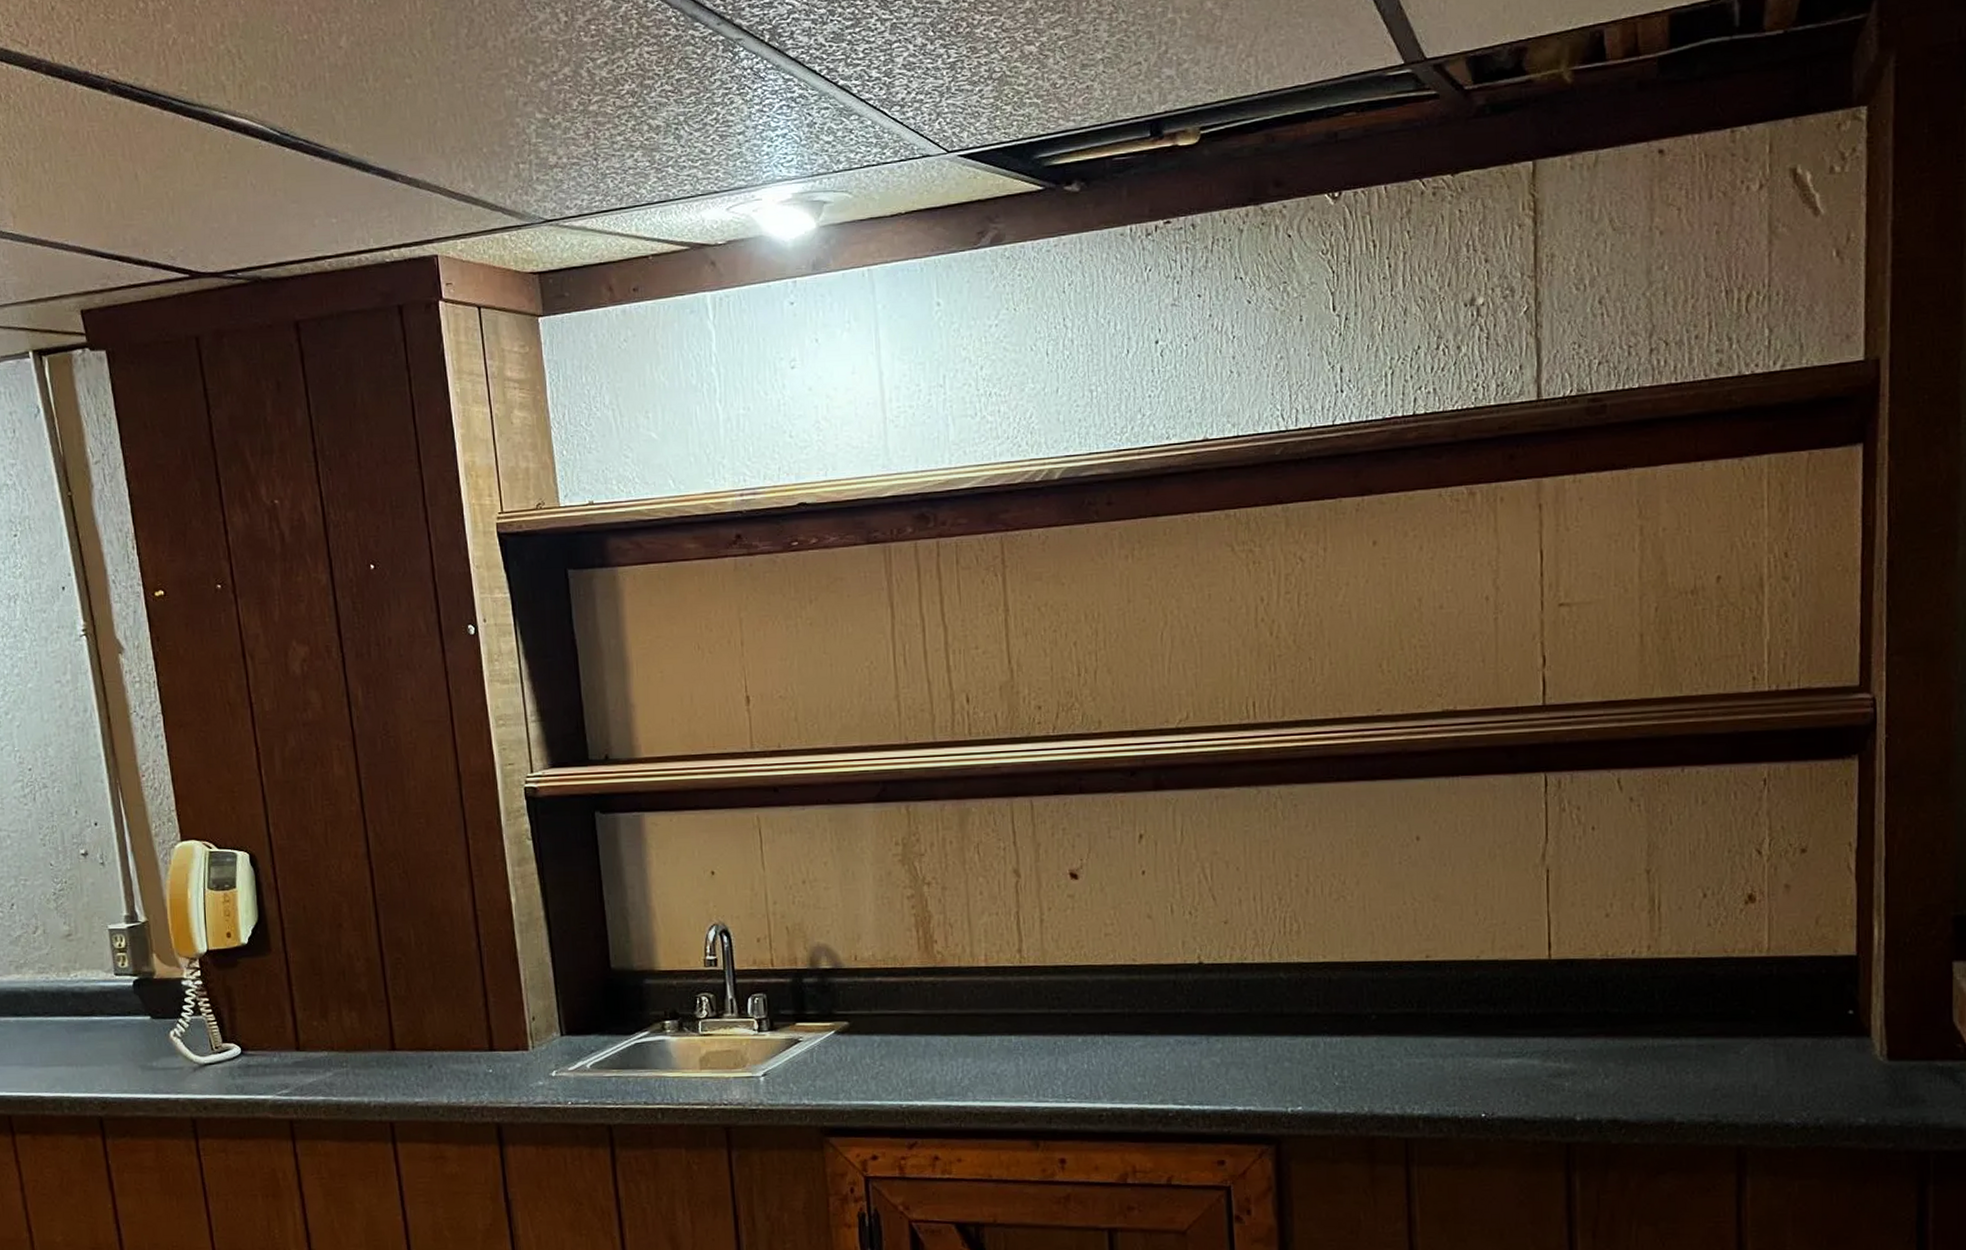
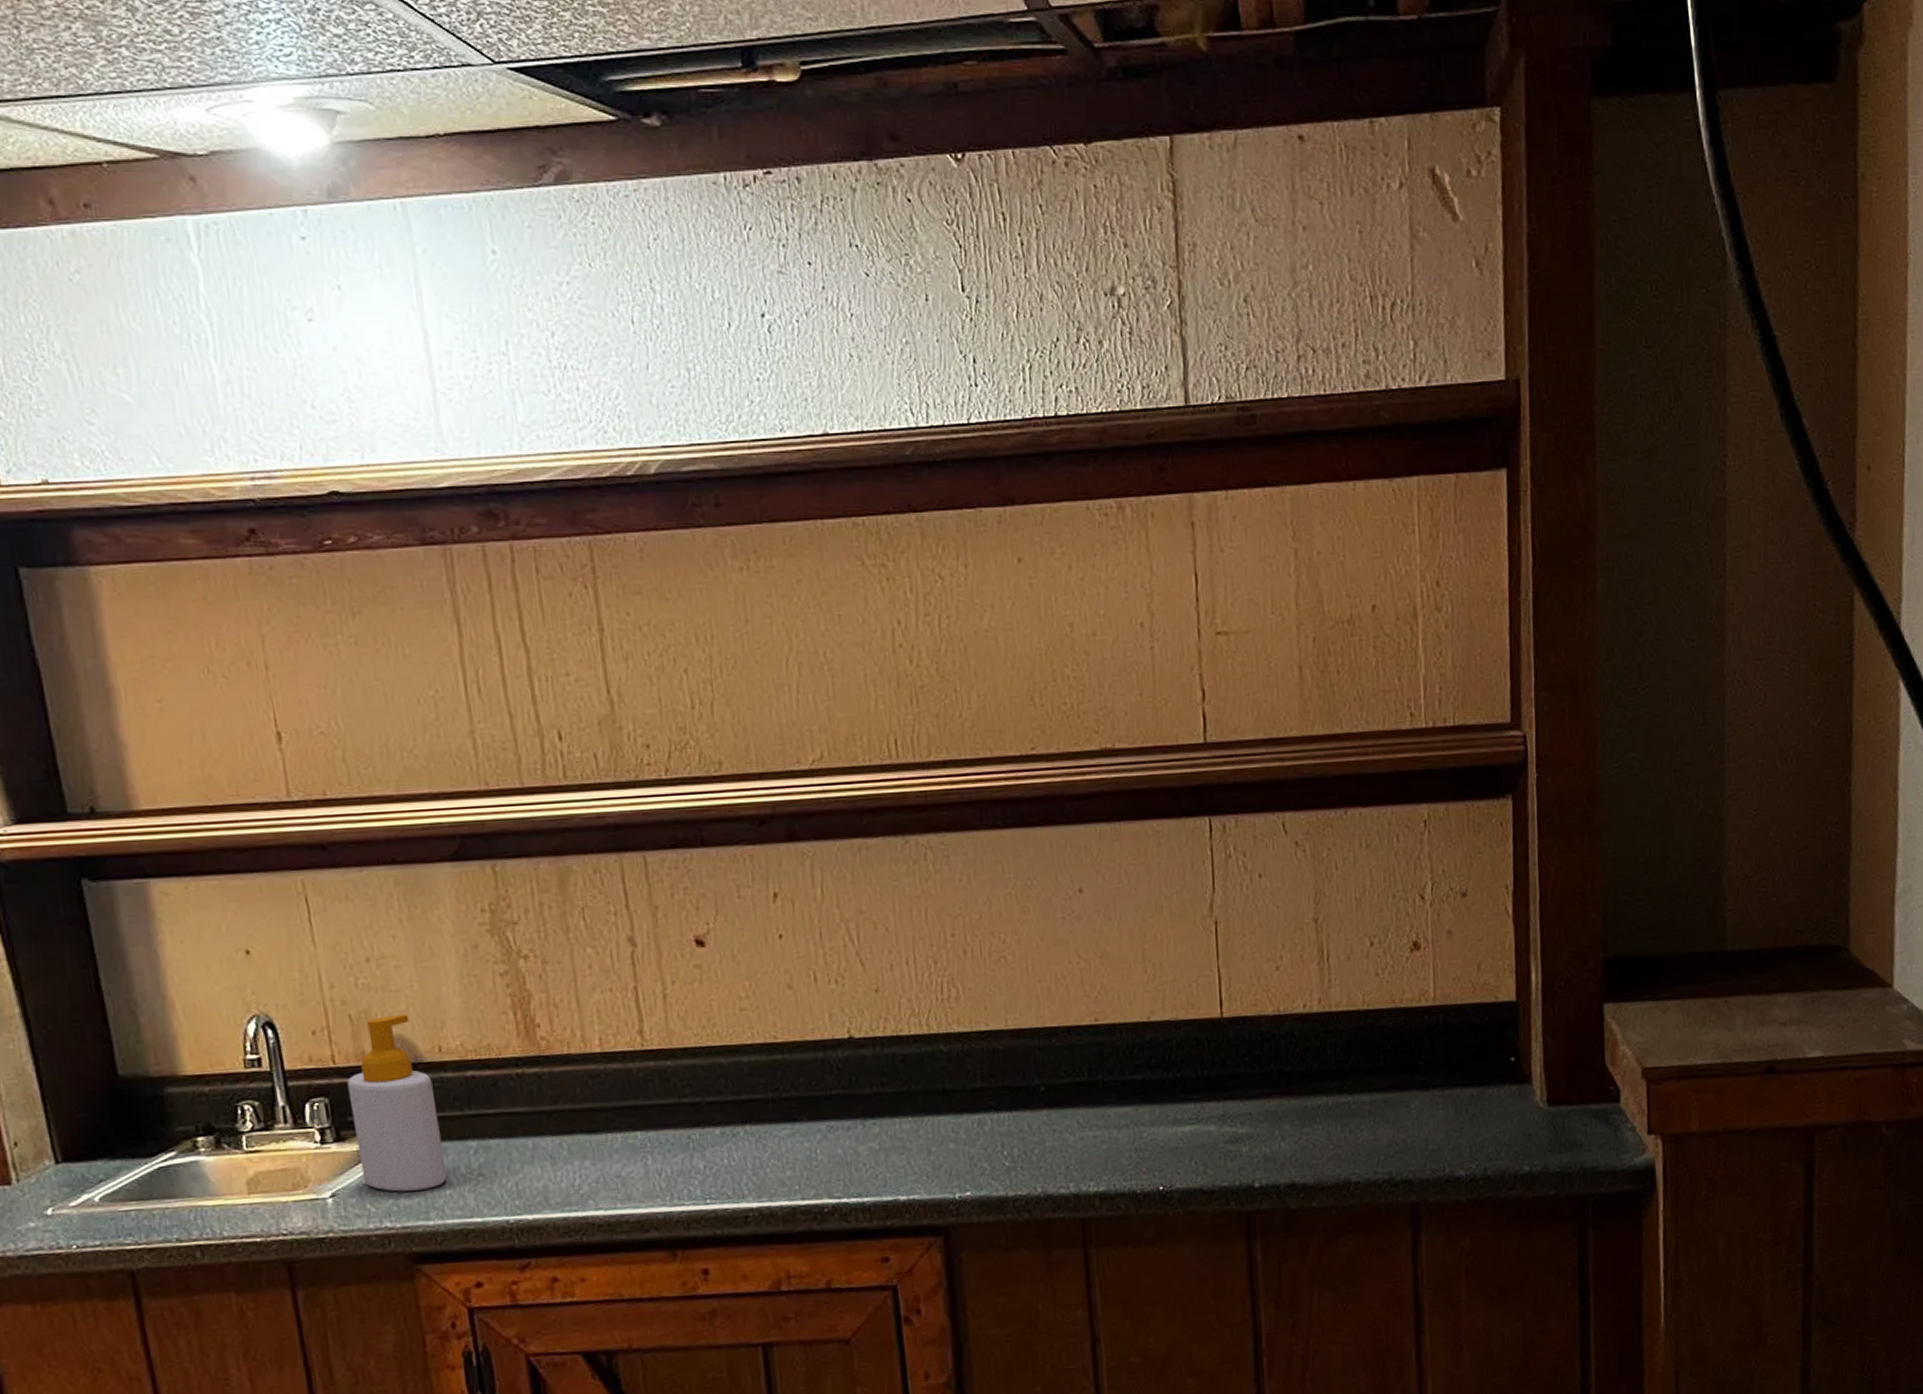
soap bottle: none [781,927,855,1075] -> present [347,1013,448,1192]

